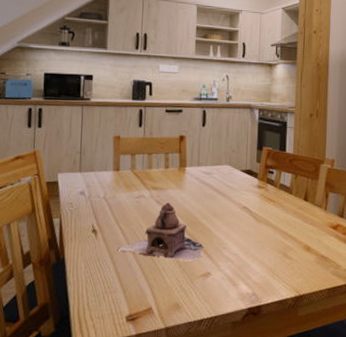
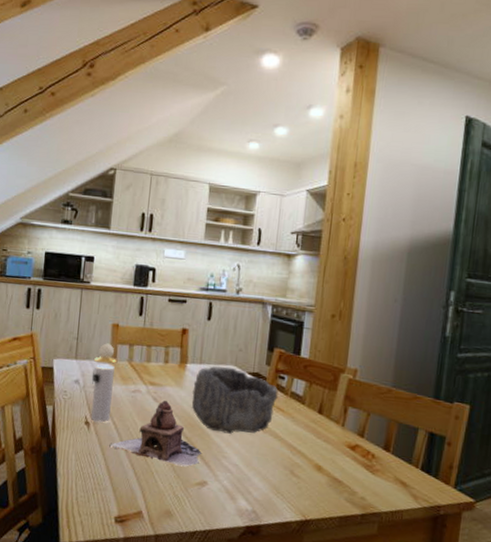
perfume bottle: none [96,154,121,229] -> present [91,343,118,423]
bowl: none [192,167,269,227] -> present [191,366,278,434]

